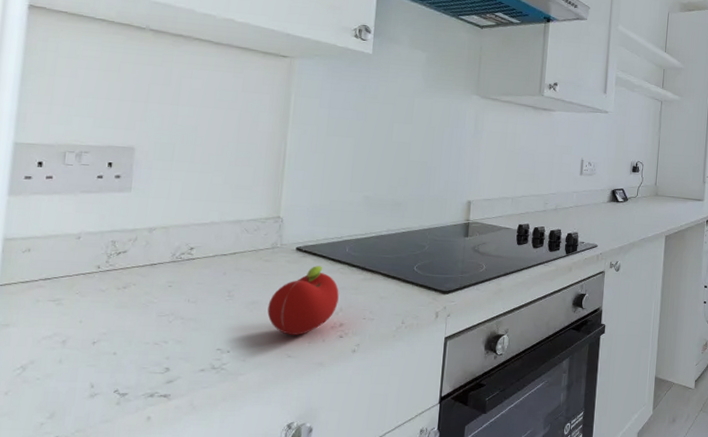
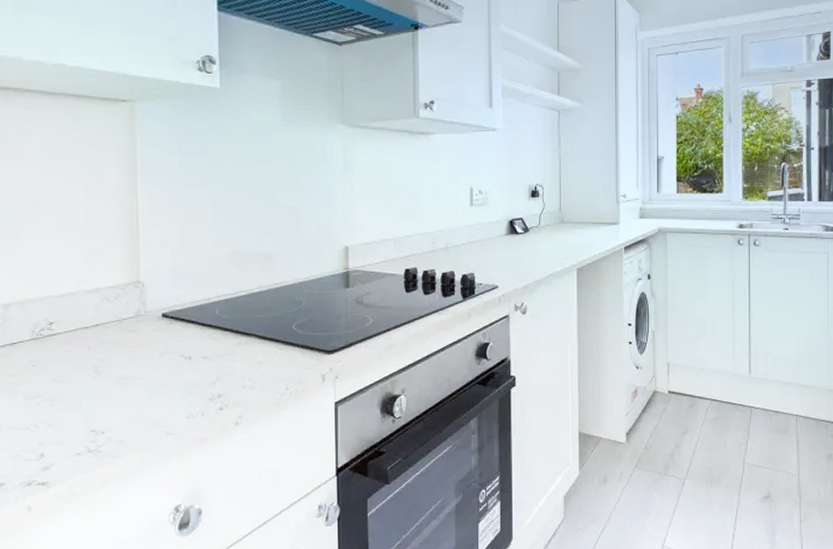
fruit: present [267,266,339,335] -> none [139,332,214,410]

